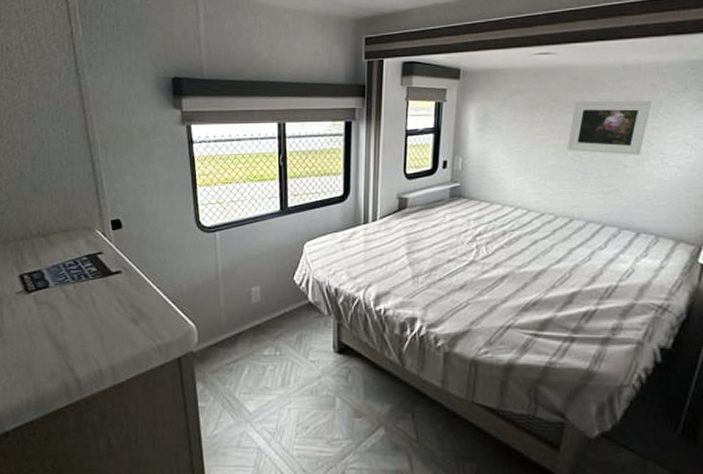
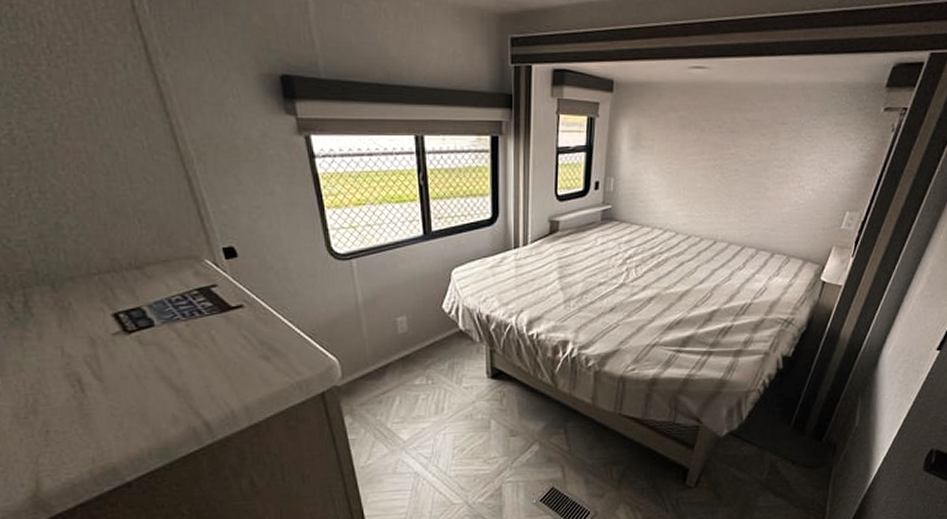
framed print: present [566,100,652,155] -> none [714,120,795,178]

